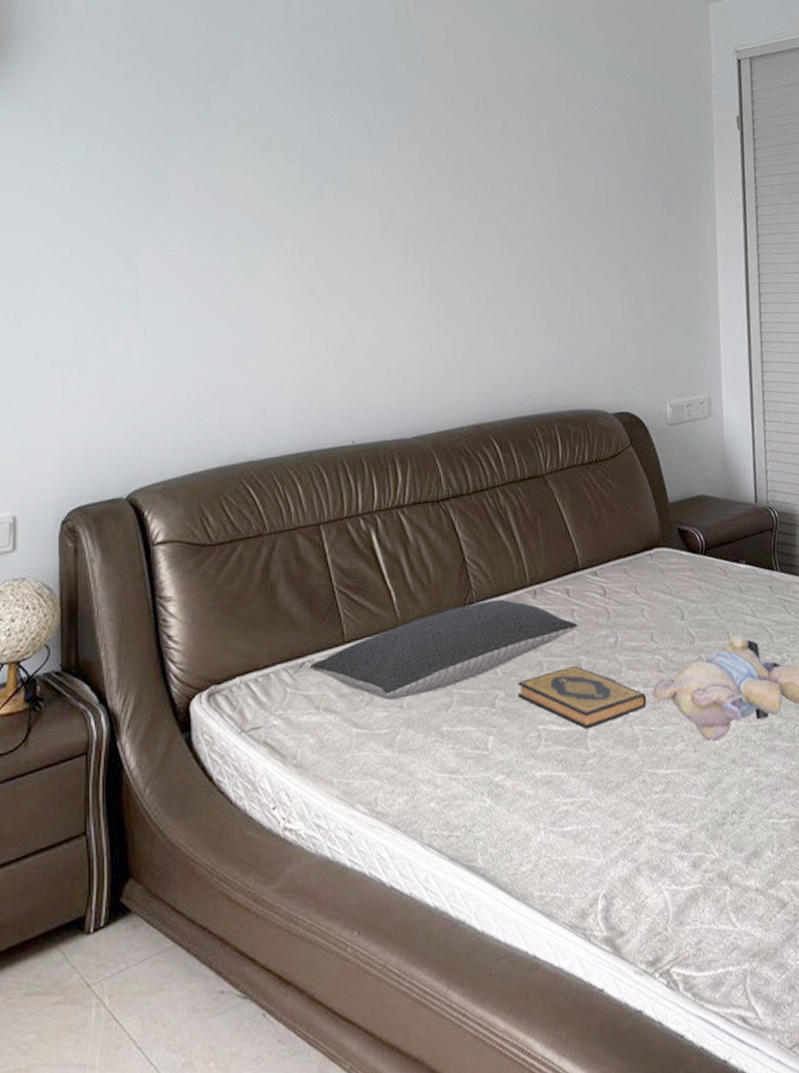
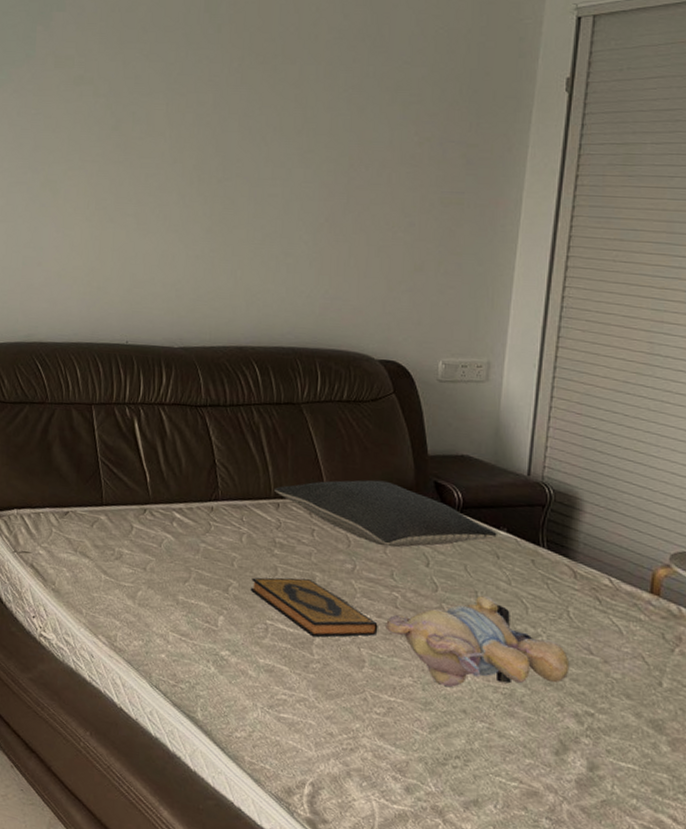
pillow: present [309,599,578,701] -> none [71,500,317,565]
pillow: none [529,539,739,610] -> present [274,479,499,548]

